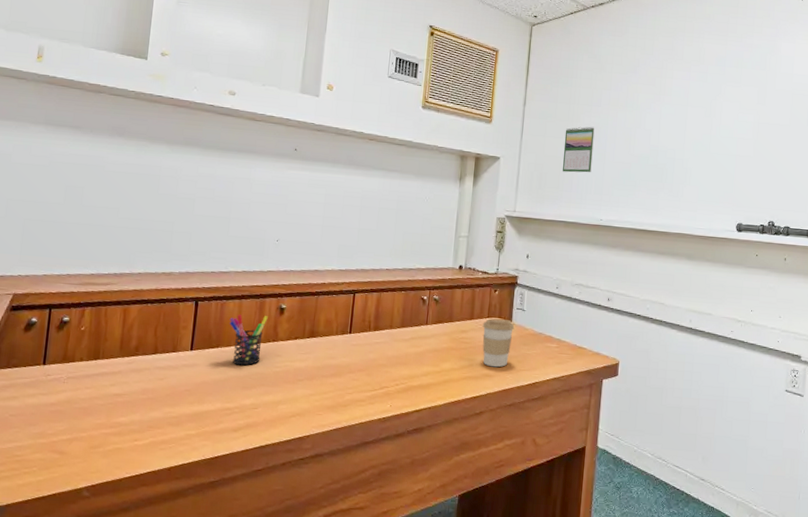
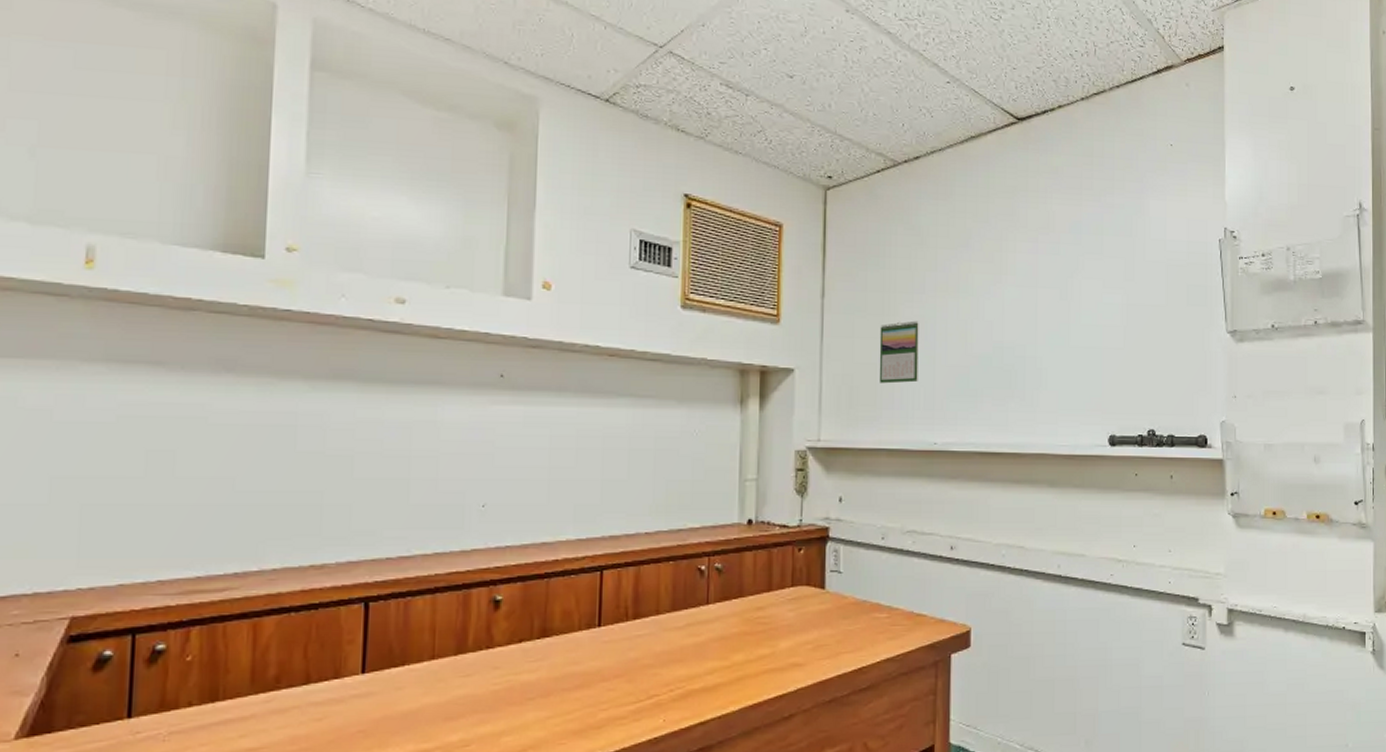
pen holder: present [229,314,268,366] -> none [418,613,477,688]
coffee cup: present [482,318,515,368] -> none [785,587,829,653]

